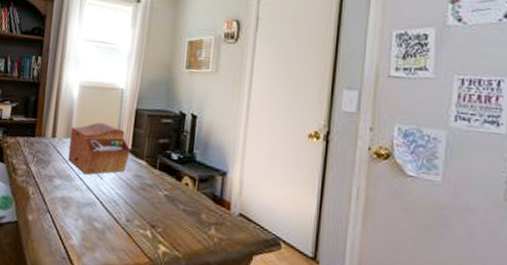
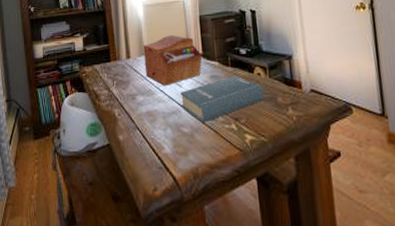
hardback book: none [98,180,188,223] -> present [180,76,264,123]

